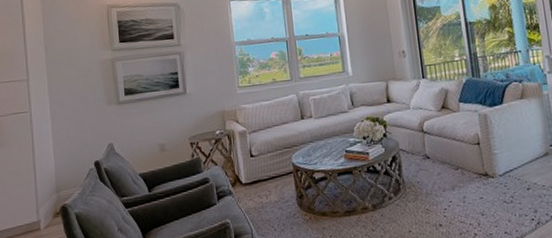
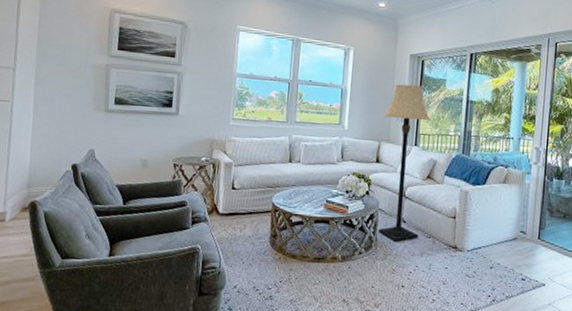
lamp: none [384,17,446,180] -> present [378,84,431,242]

